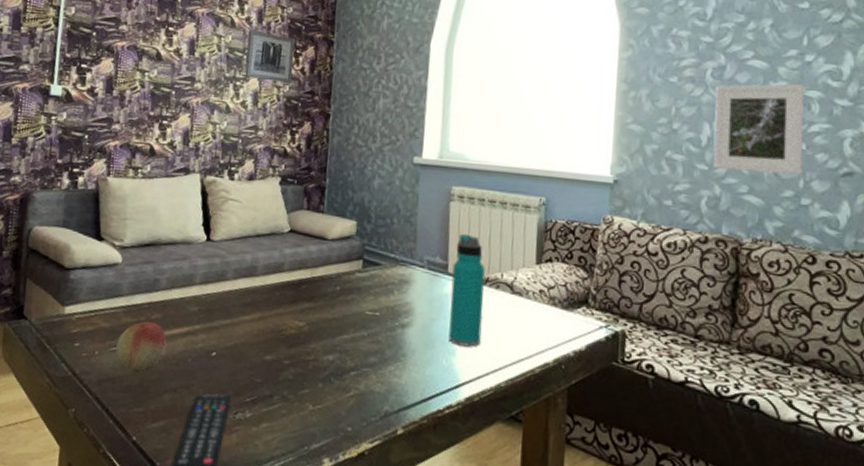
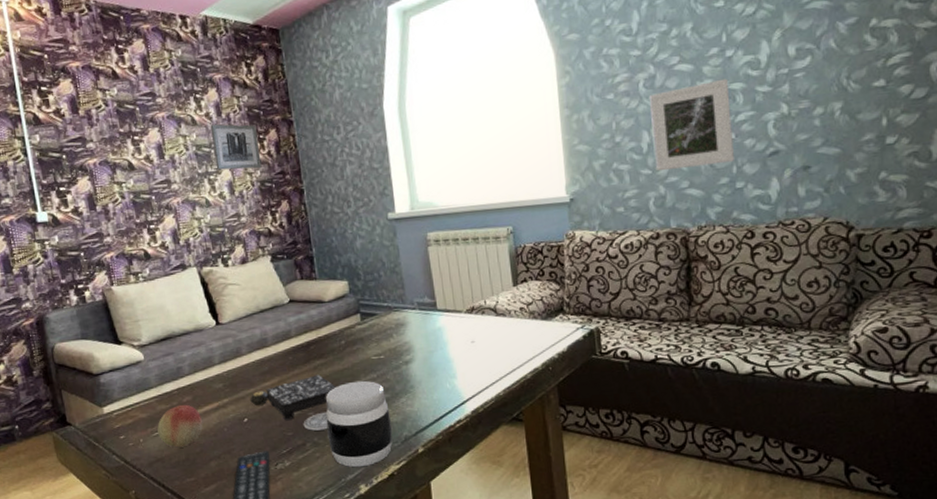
board game: none [223,318,321,385] -> present [250,374,337,431]
jar: none [299,335,374,438] -> present [325,380,393,468]
water bottle: present [448,233,485,347] -> none [440,272,476,369]

